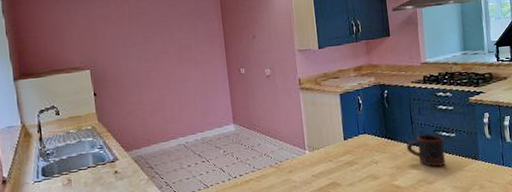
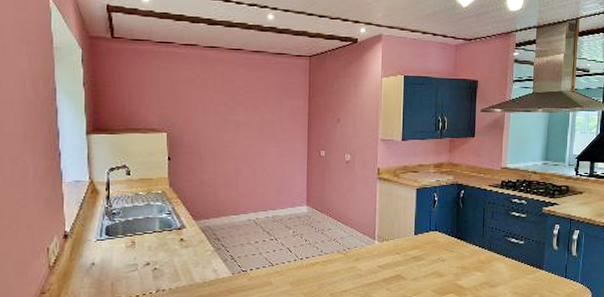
mug: present [406,134,446,167] -> none [474,238,512,272]

